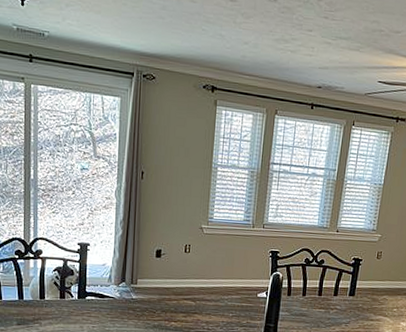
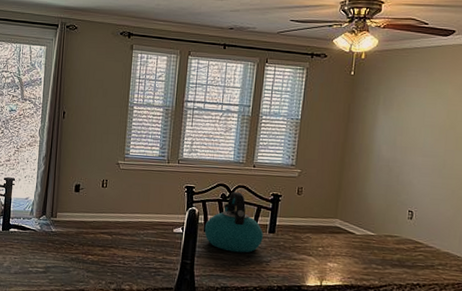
kettle: none [287,256,344,316] -> present [204,192,263,253]

